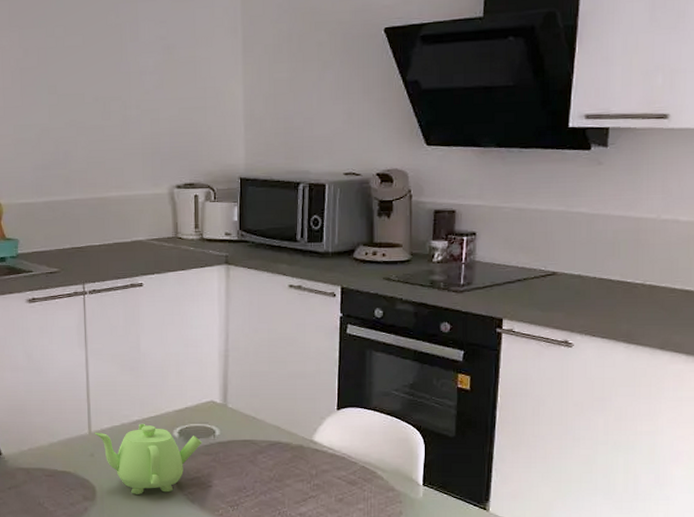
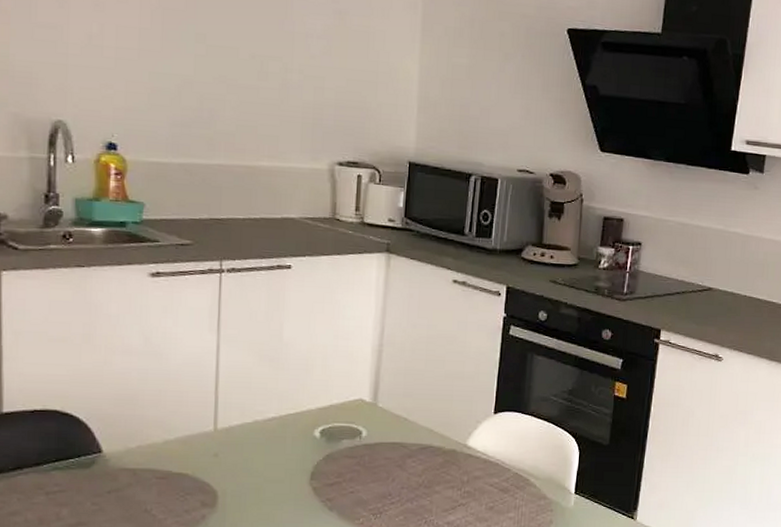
teapot: present [95,423,202,494] -> none [221,421,346,501]

